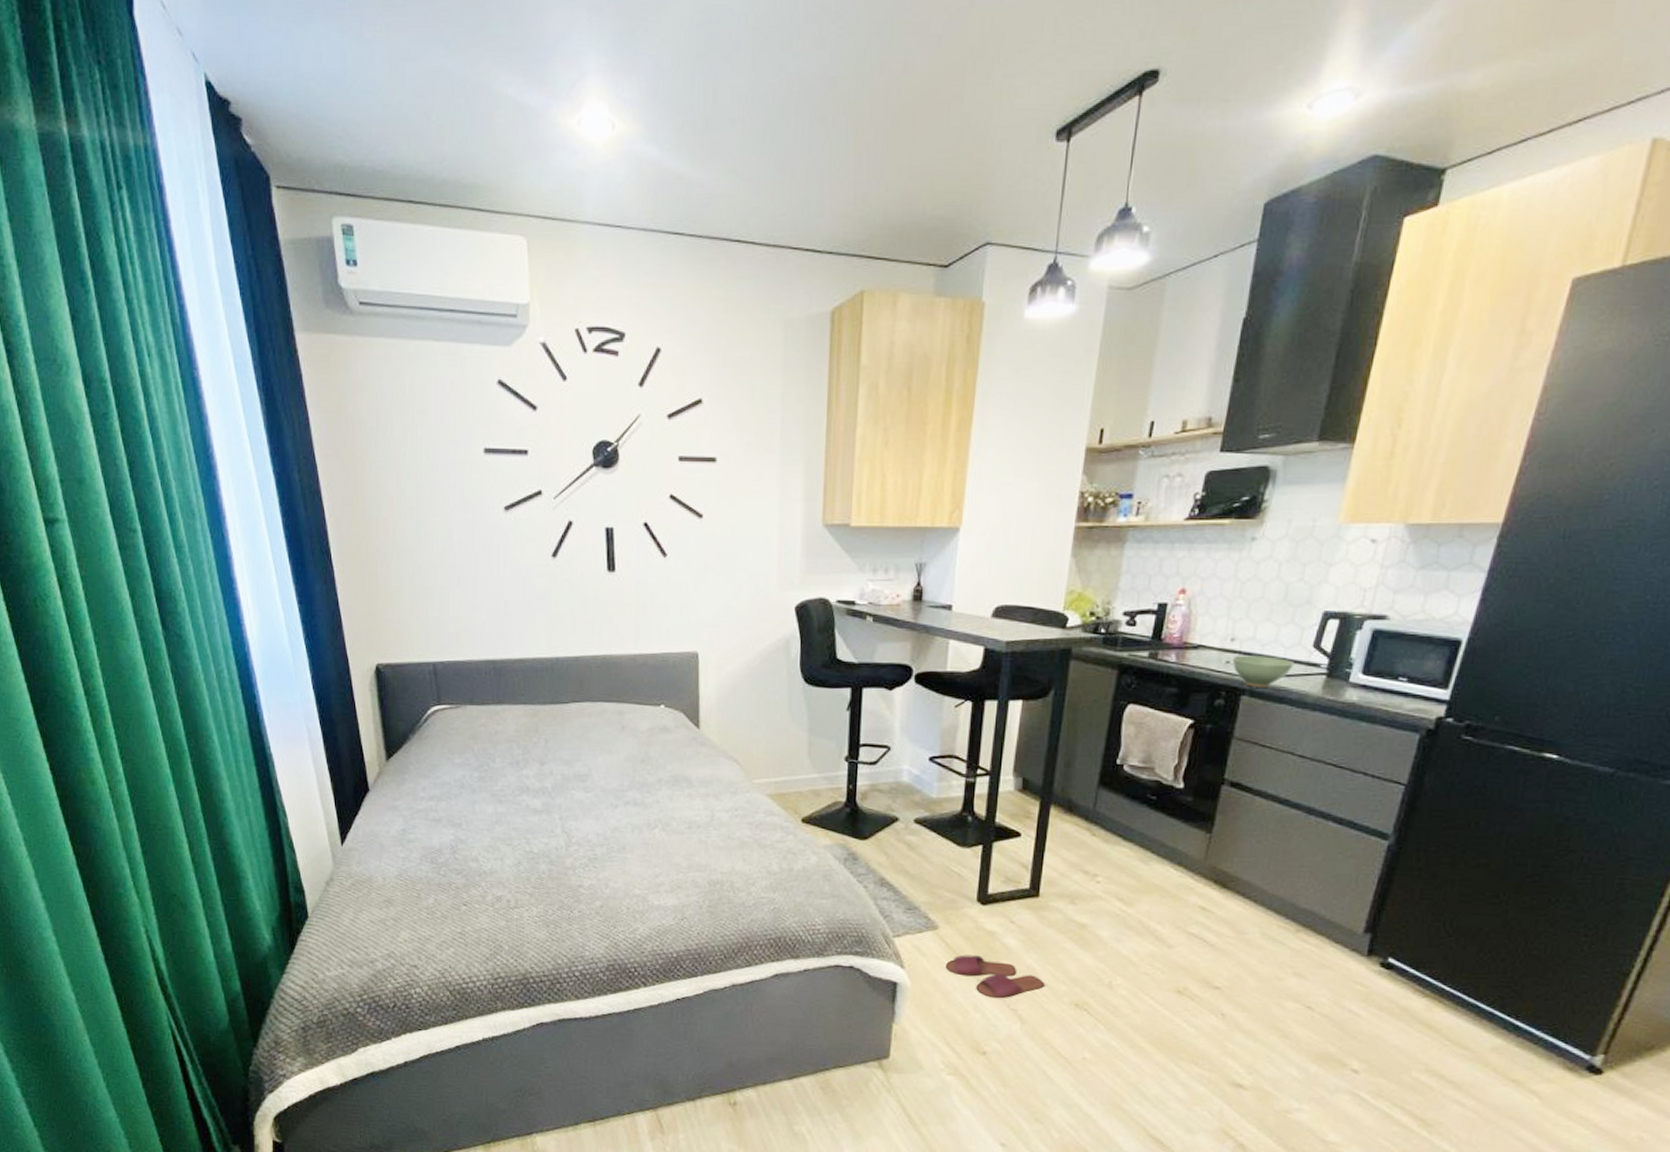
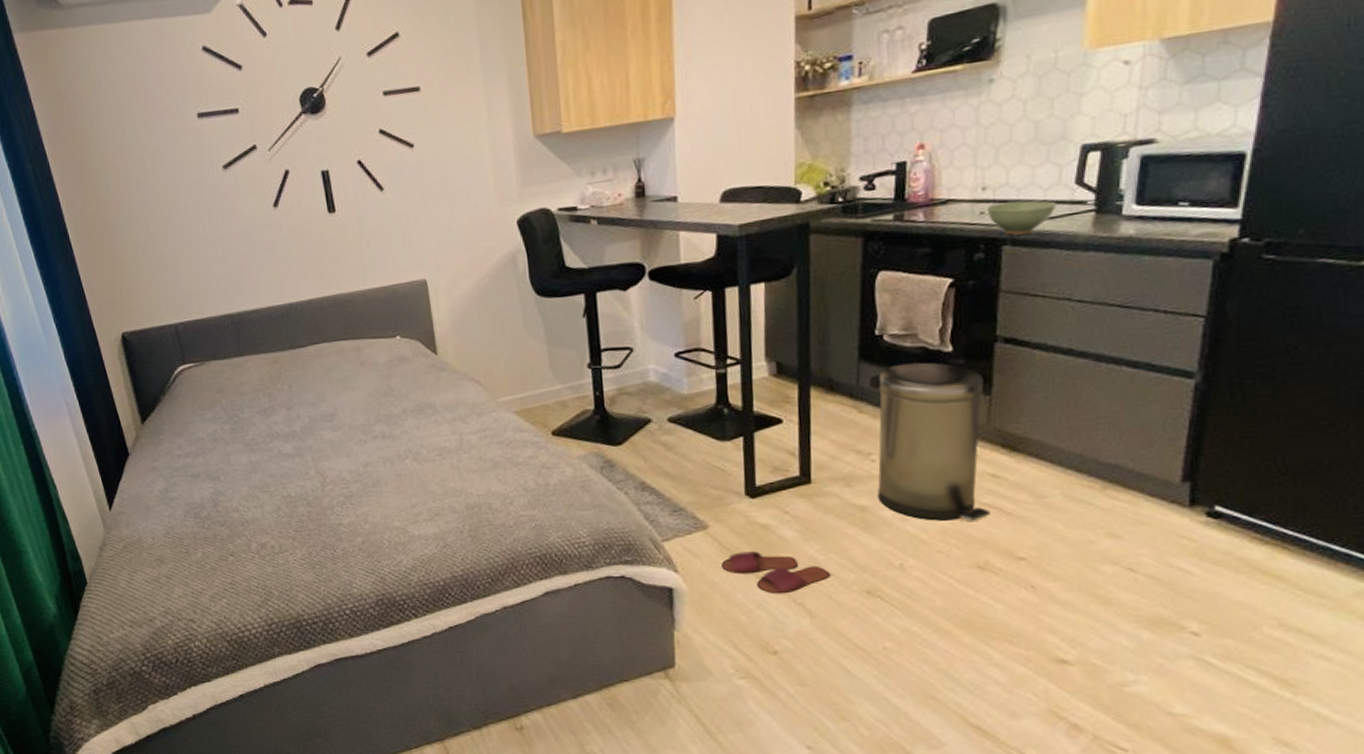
pedal bin: none [1098,794,1207,950] -> present [869,362,991,522]

